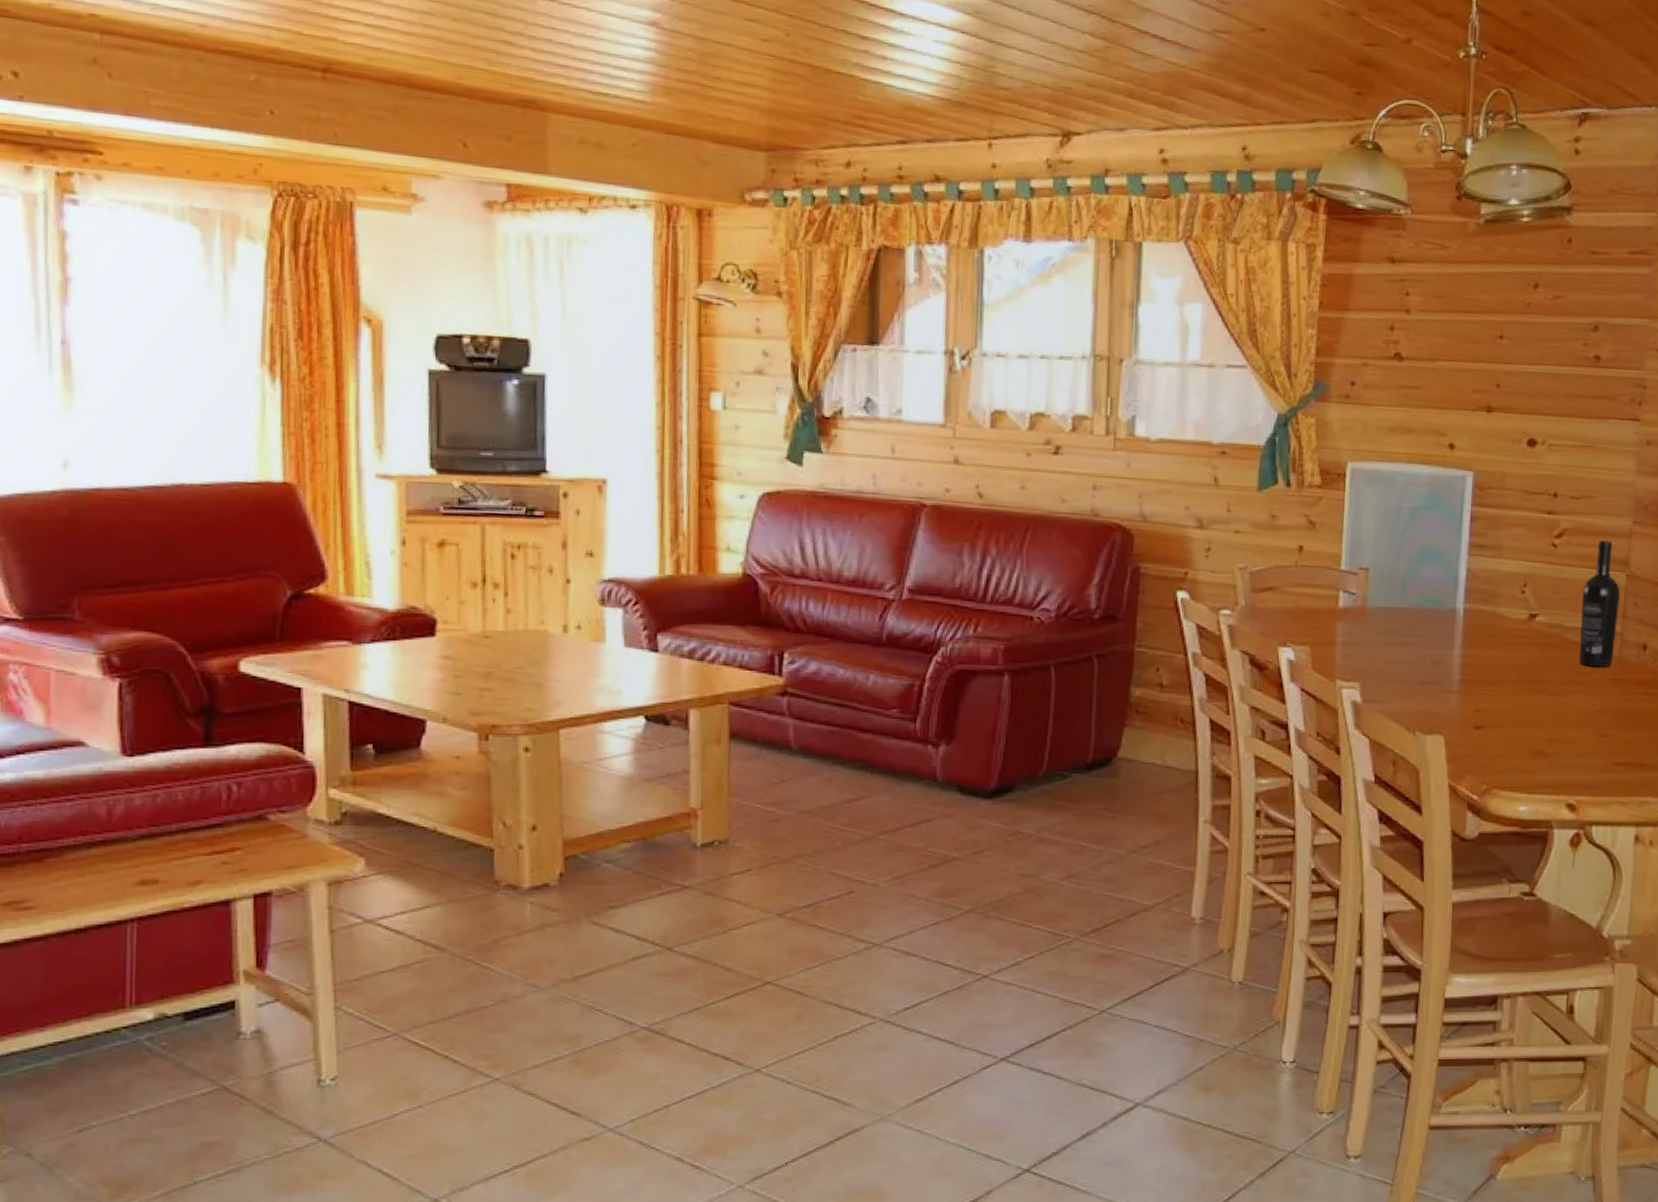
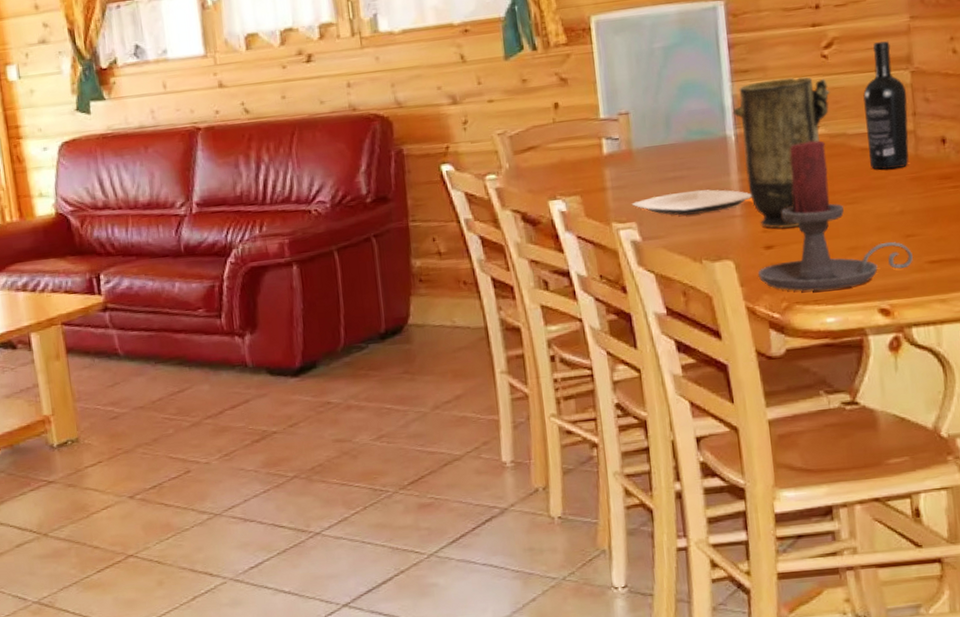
plate: none [1357,658,1470,684] -> present [631,189,752,215]
candle holder: none [1464,625,1603,779] -> present [758,139,913,291]
vase: none [1465,559,1555,710] -> present [732,77,831,229]

